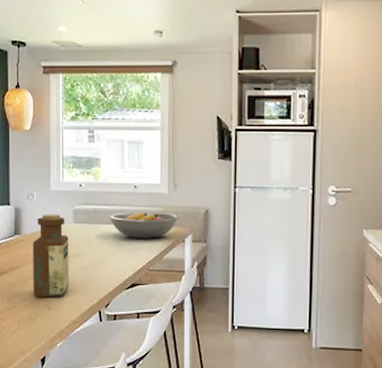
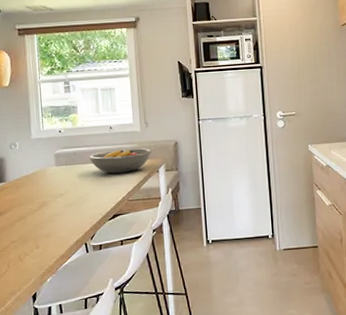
bottle: present [32,214,69,298] -> none [17,159,55,239]

